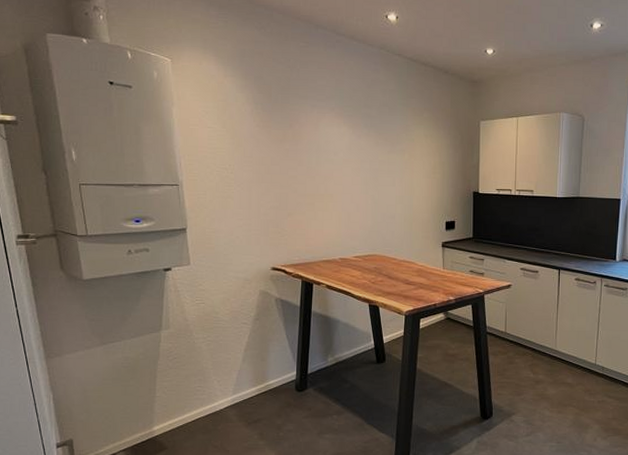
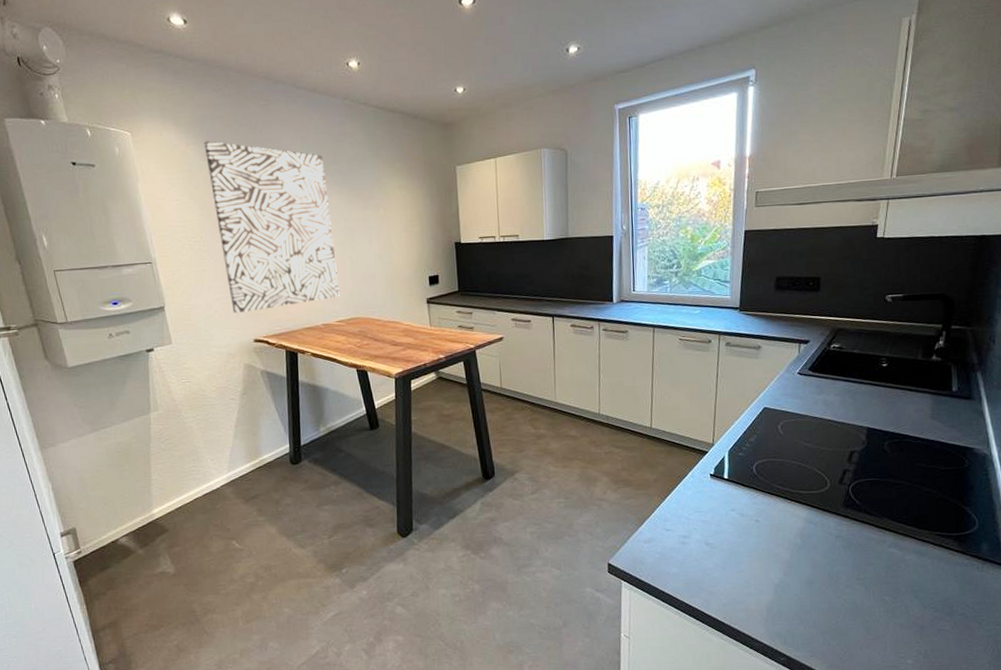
wall art: none [241,74,359,241] -> present [204,141,340,314]

